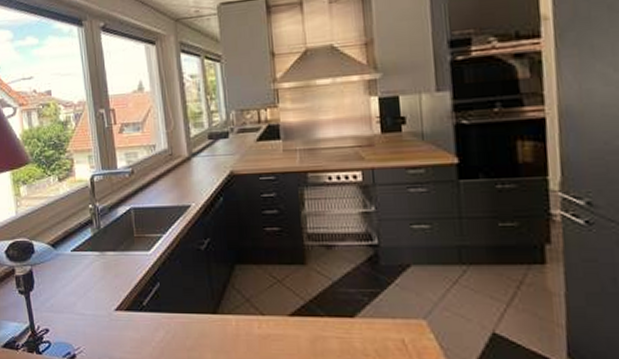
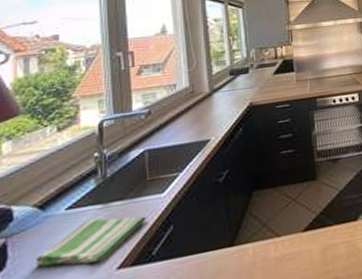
dish towel: none [53,262,136,301] -> present [35,216,147,267]

